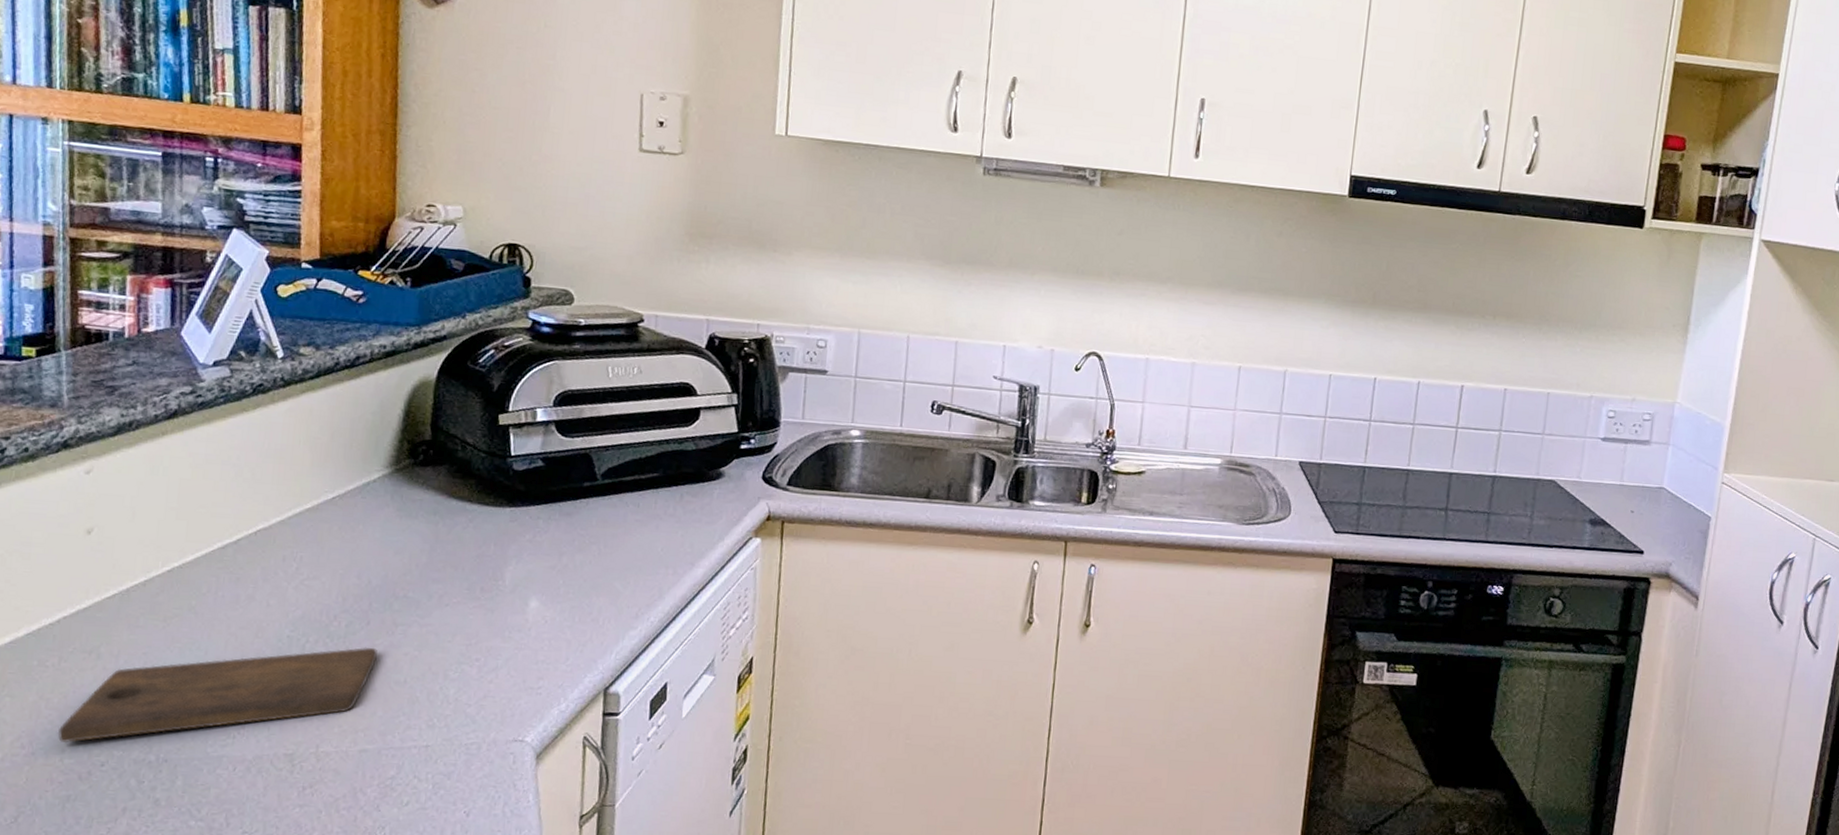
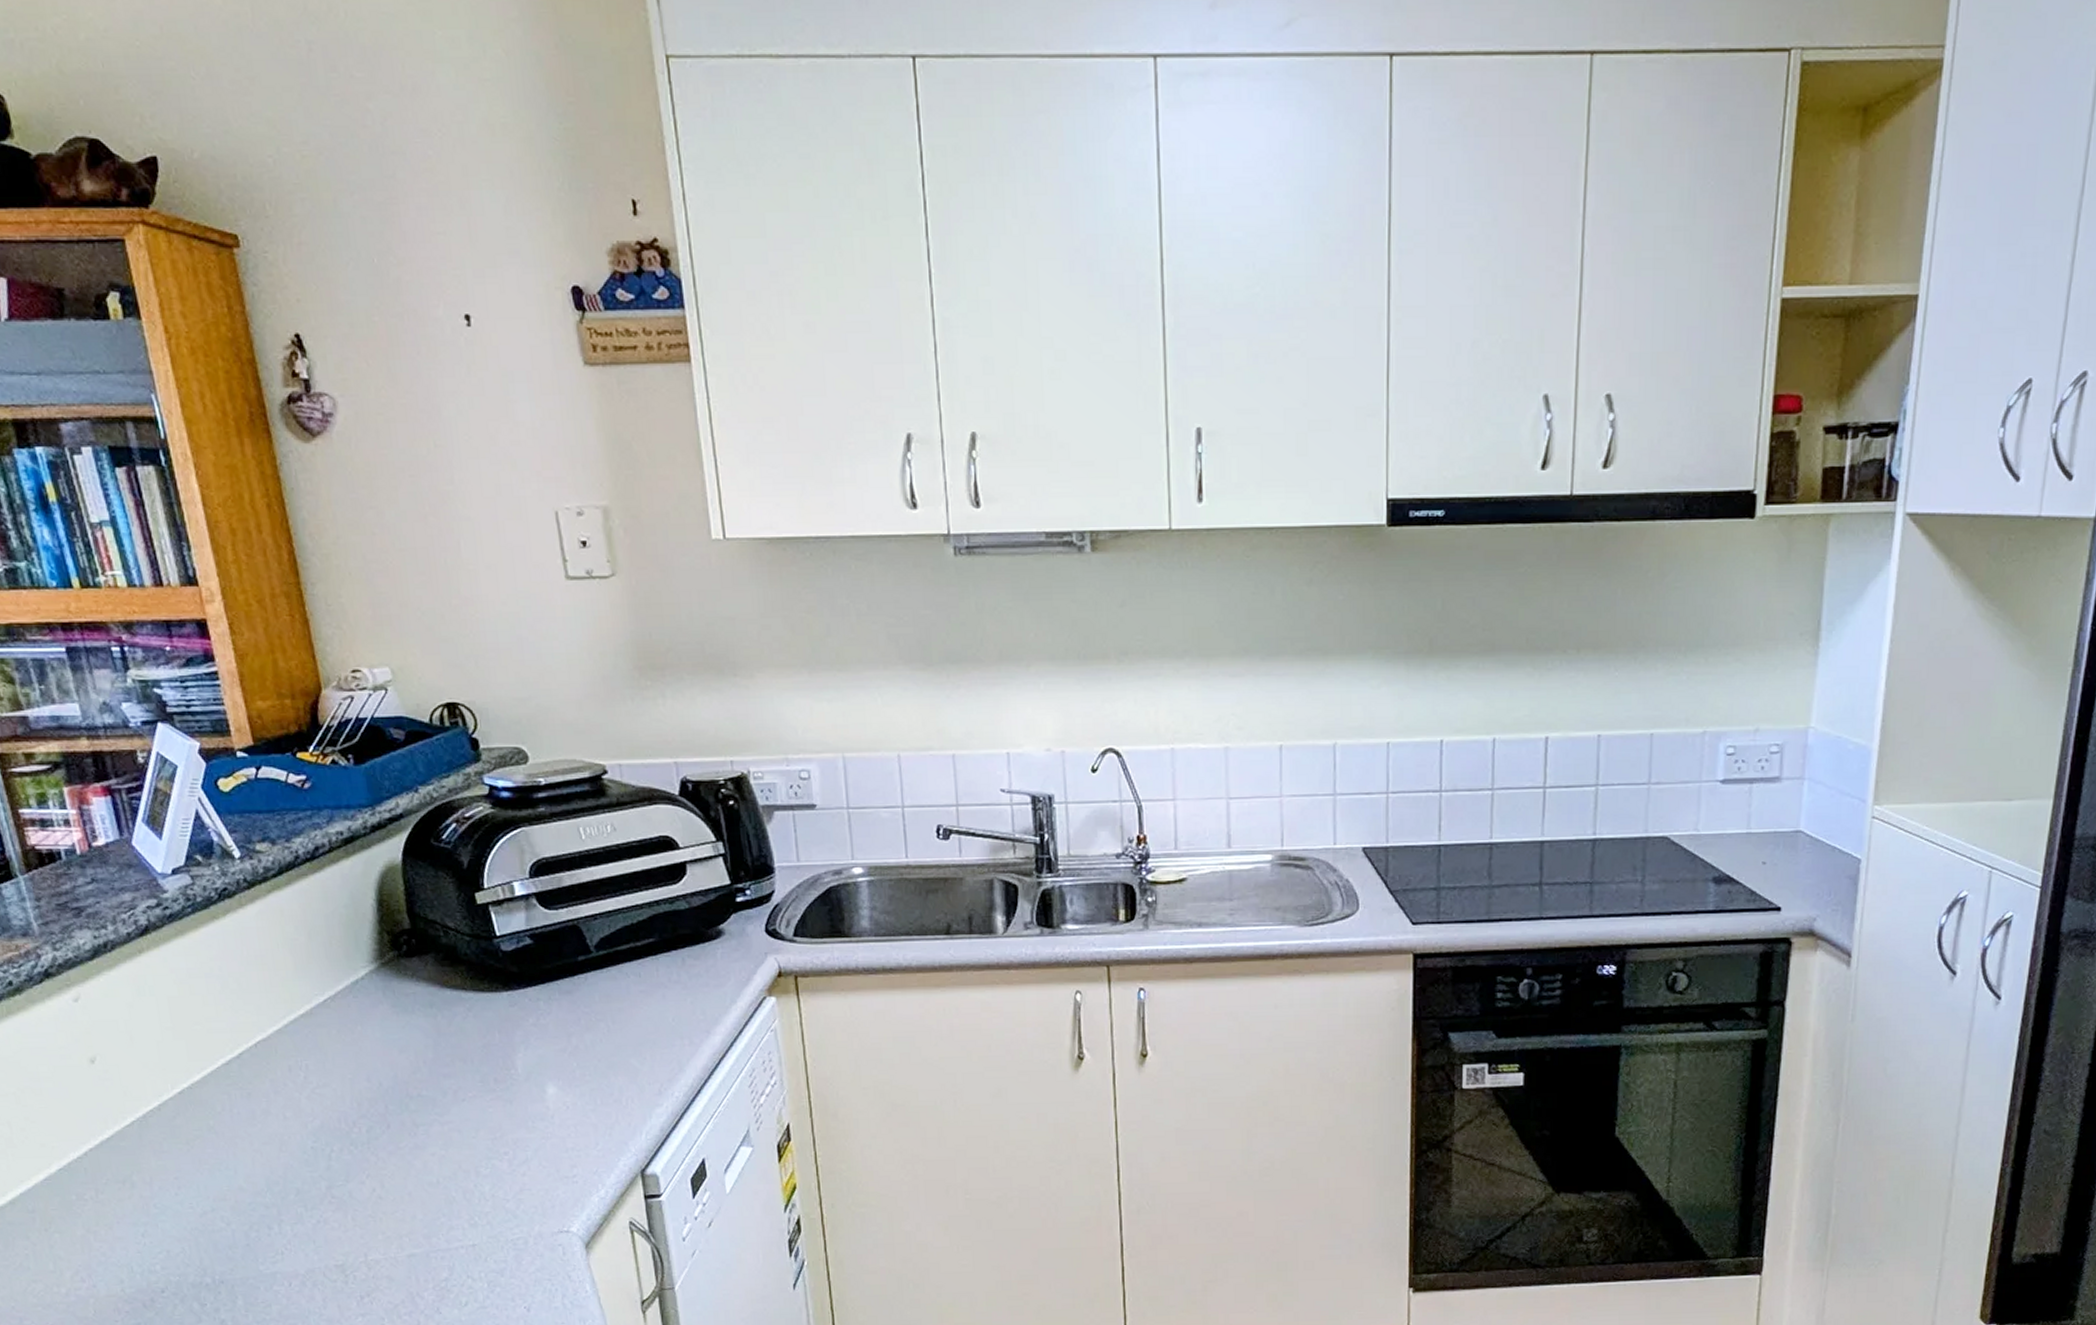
cutting board: present [57,647,377,744] -> none [112,1150,405,1274]

